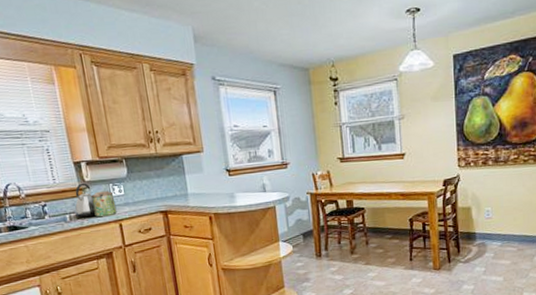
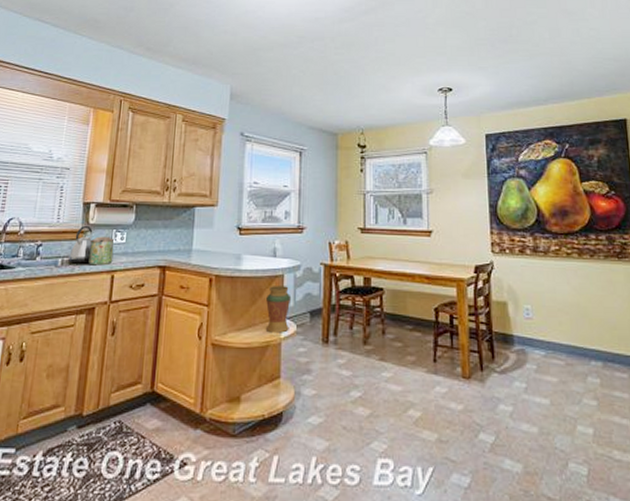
decorative vase: none [263,215,287,255] -> present [266,286,292,333]

